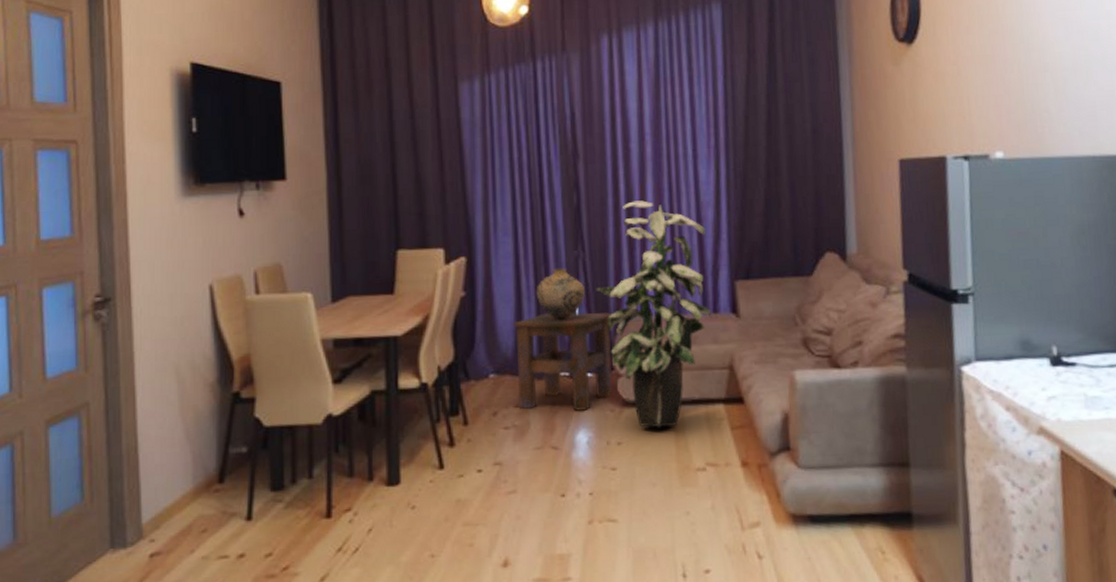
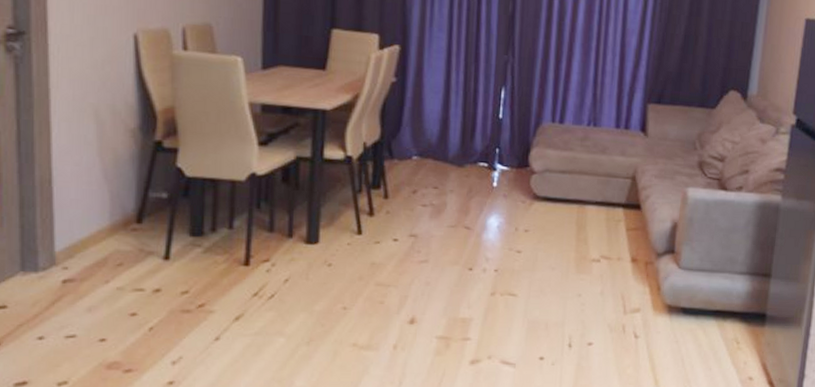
side table: present [514,312,613,411] -> none [437,108,533,199]
vase: present [536,267,586,321] -> none [464,68,511,117]
indoor plant: present [595,200,711,428] -> none [520,18,627,222]

